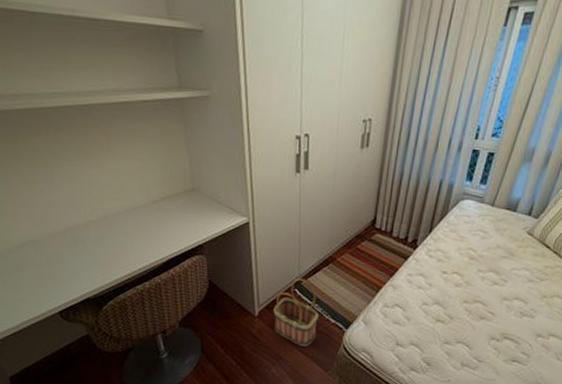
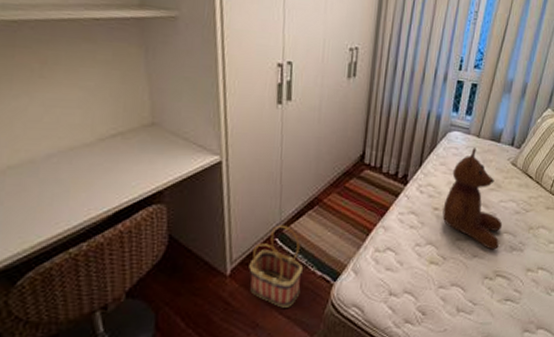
teddy bear: none [450,216,514,314] -> present [442,148,503,250]

